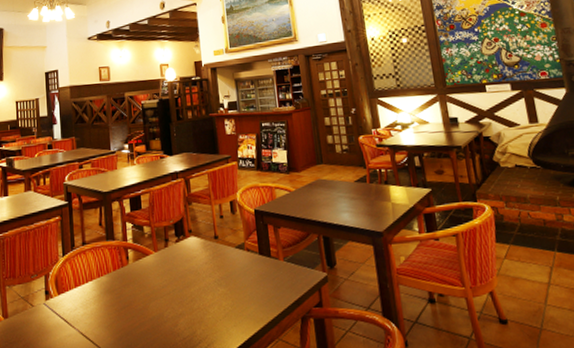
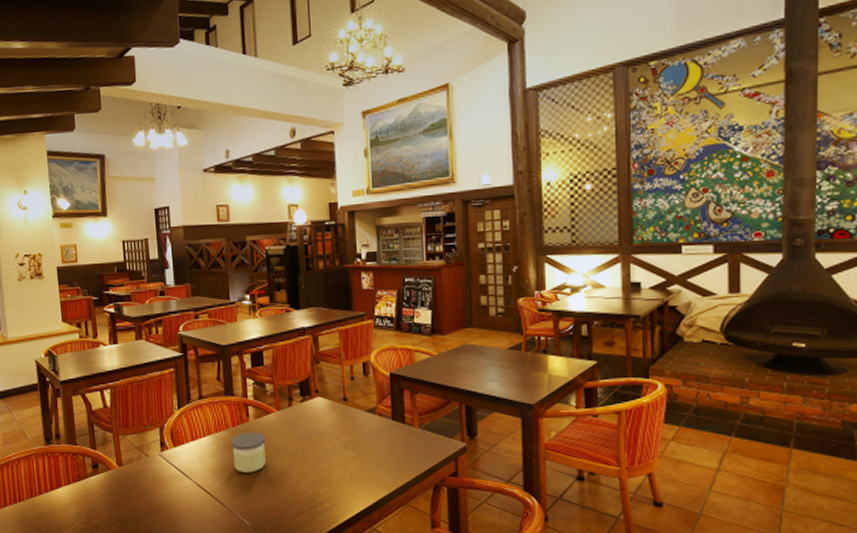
candle: none [112,274,145,317] -> present [231,431,266,473]

